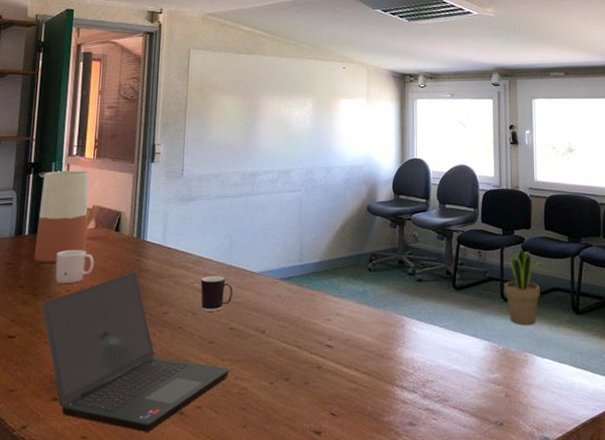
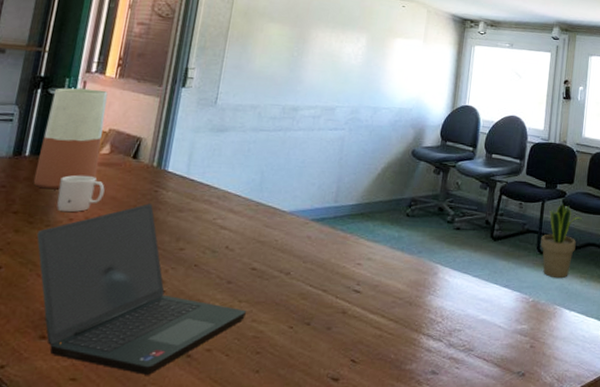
mug: present [200,275,233,311] -> none [222,211,259,250]

